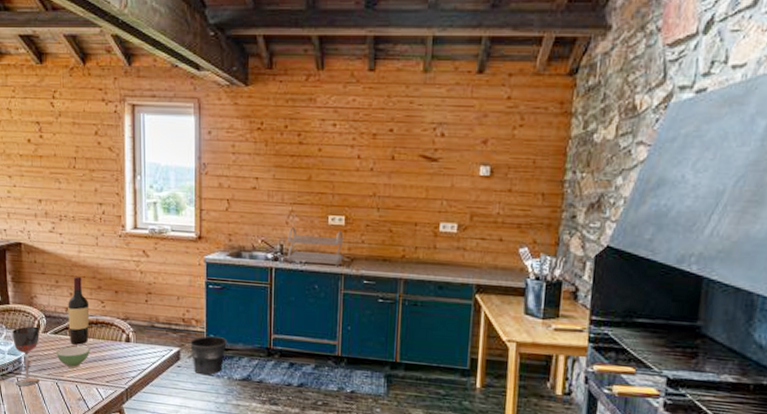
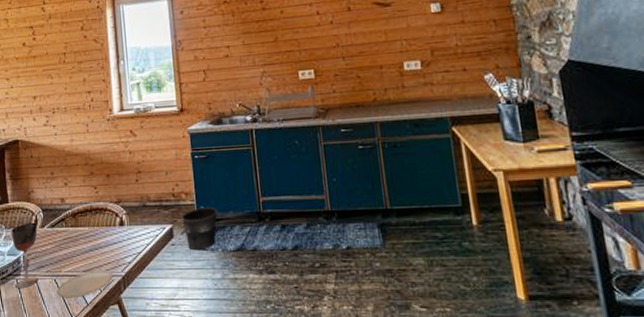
bowl: present [56,346,91,369] -> none [53,237,87,262]
plate: none [57,379,117,403] -> present [56,271,114,298]
wine bottle: present [68,276,90,345] -> none [63,165,85,236]

